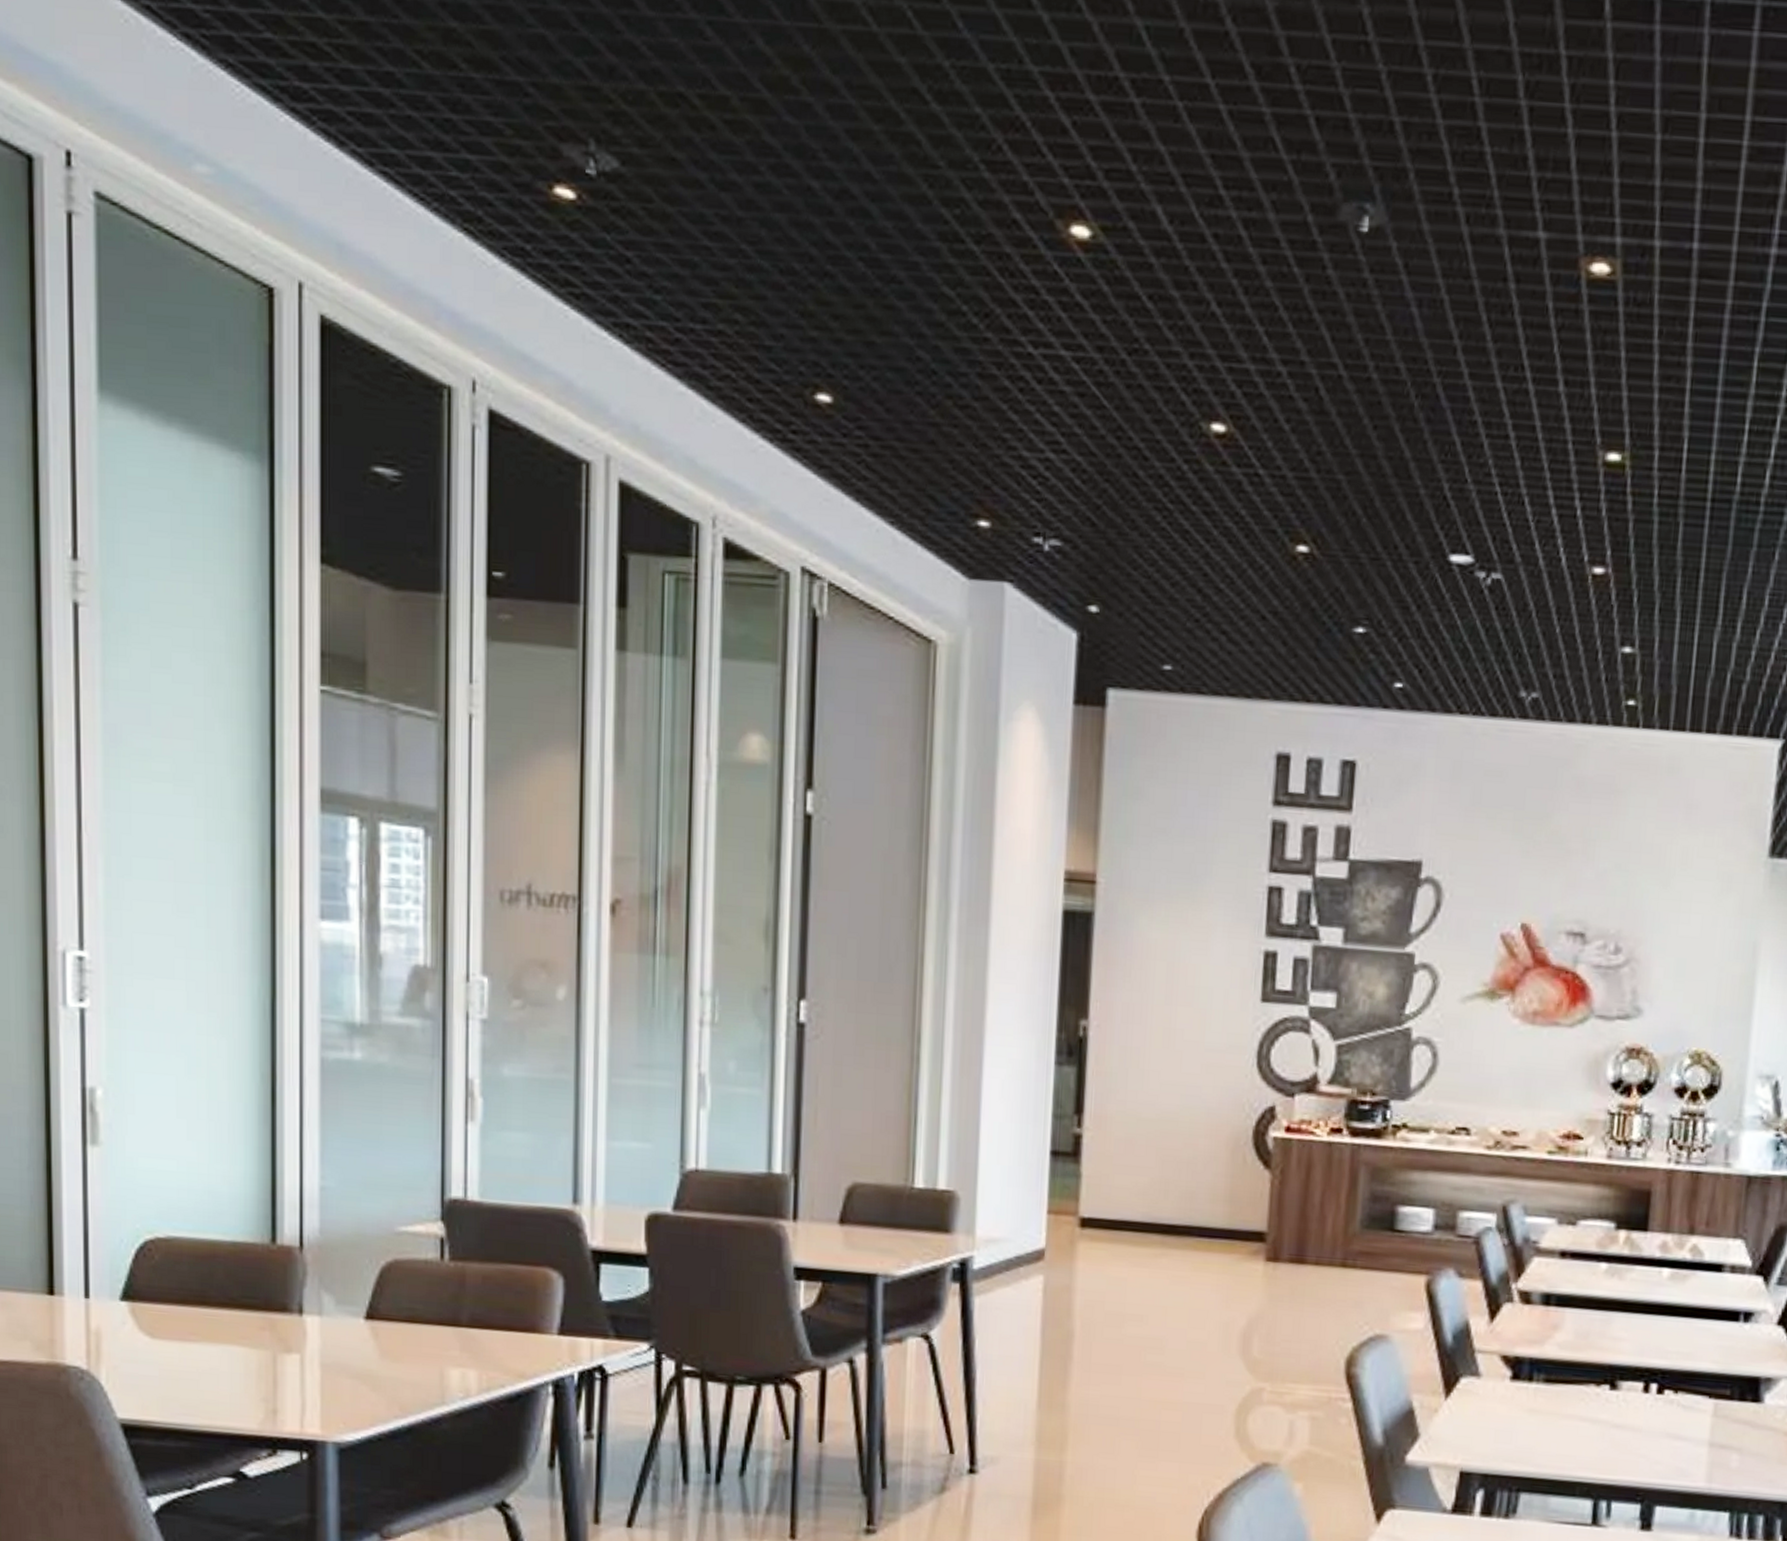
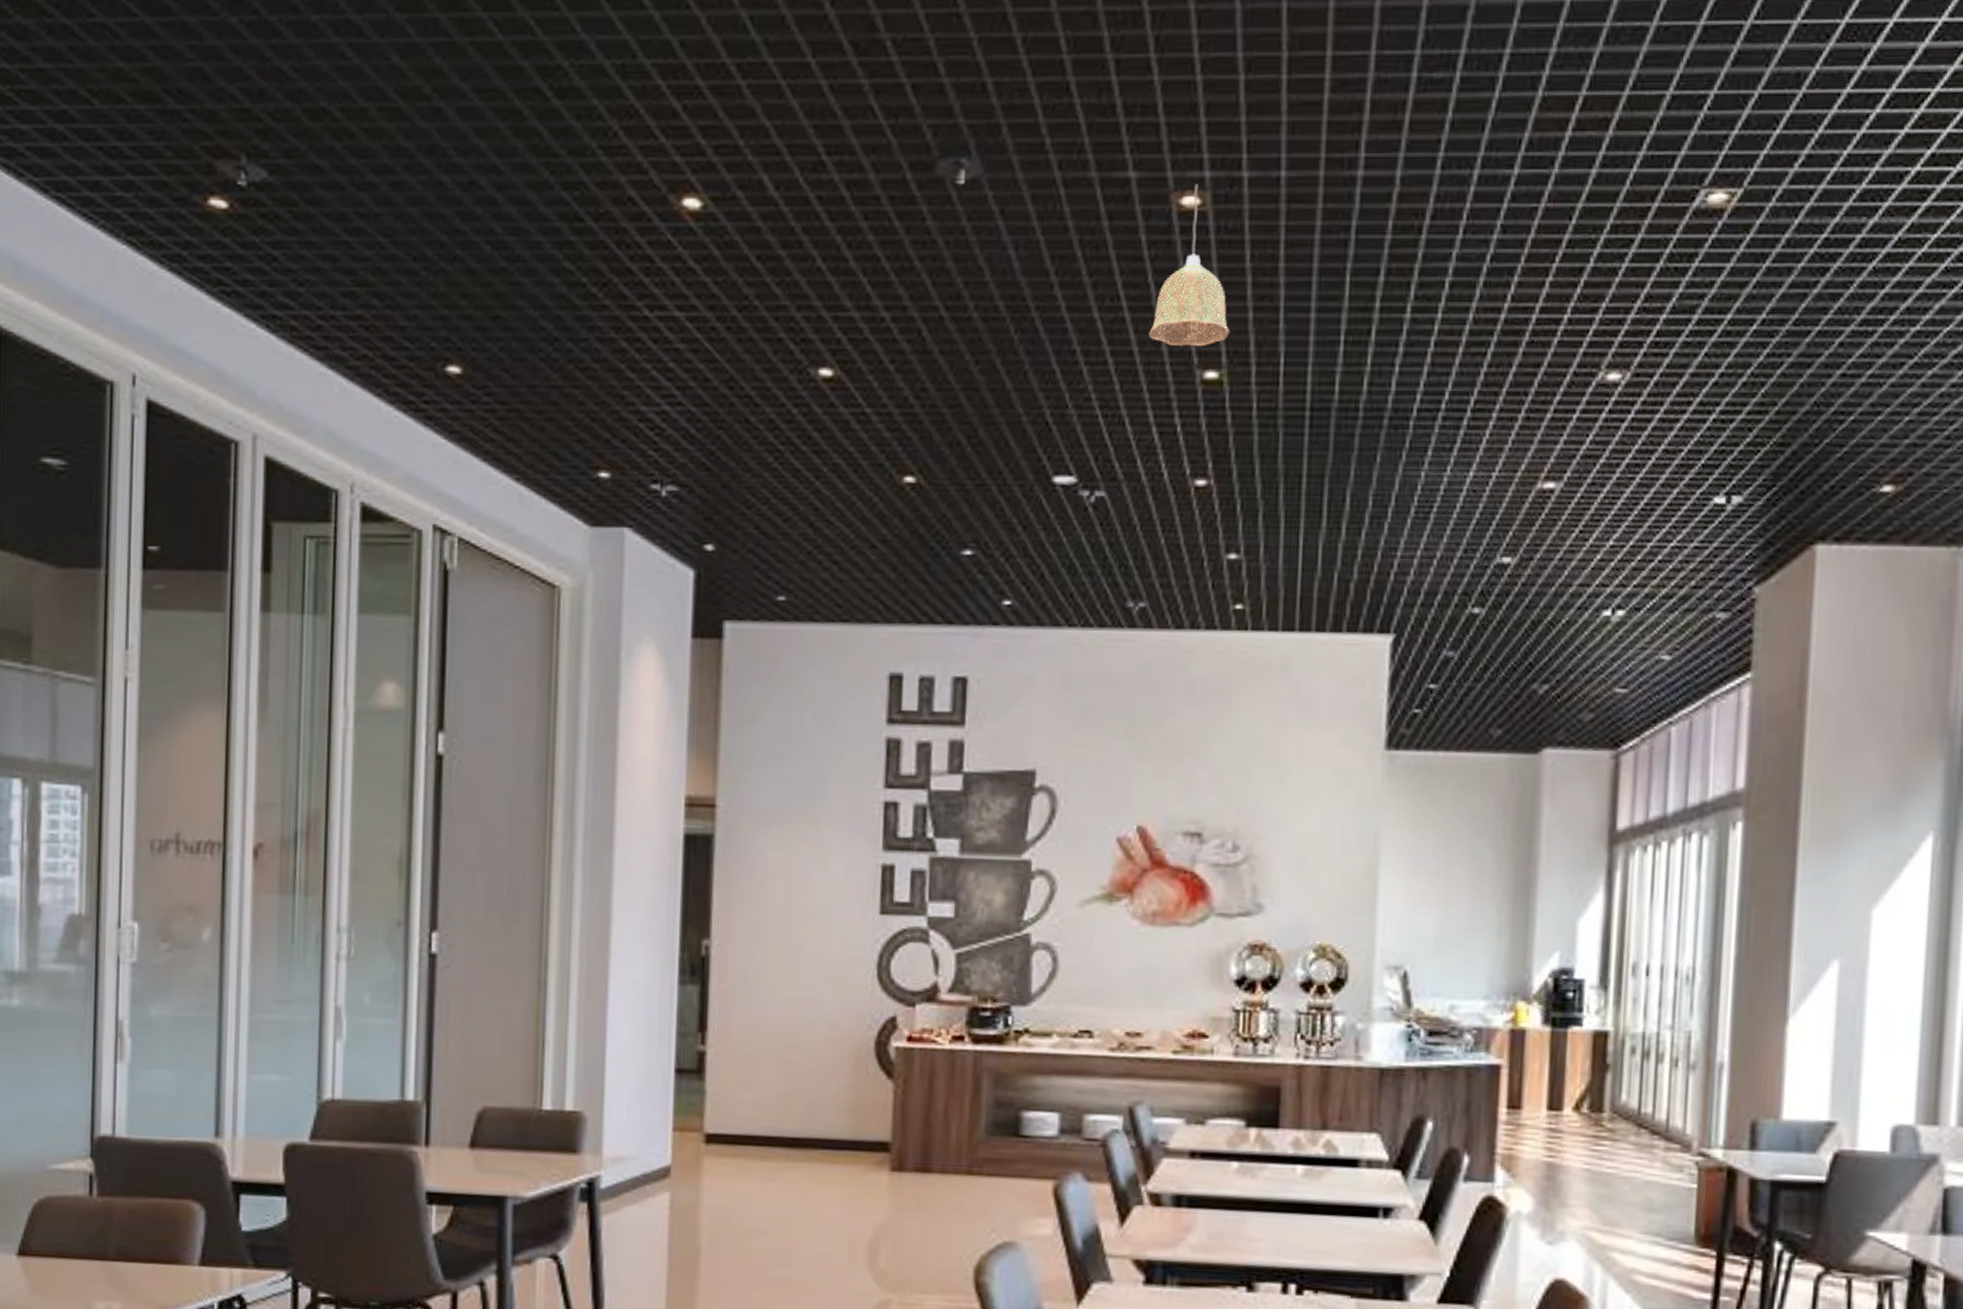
pendant lamp: none [1552,250,1635,426] -> present [1149,184,1231,346]

